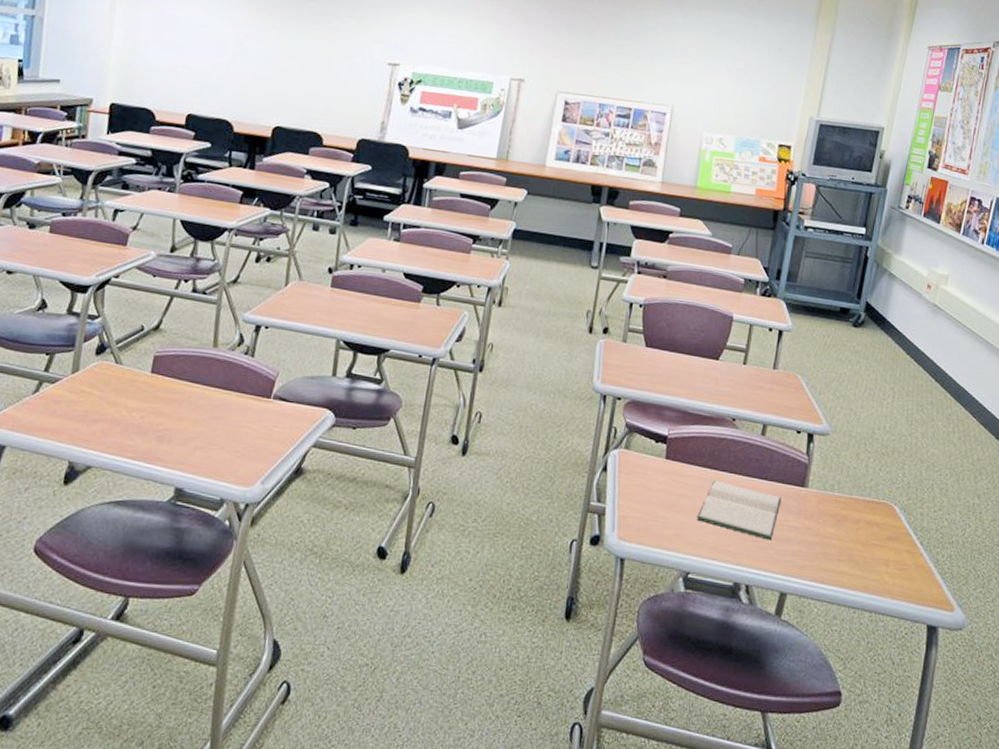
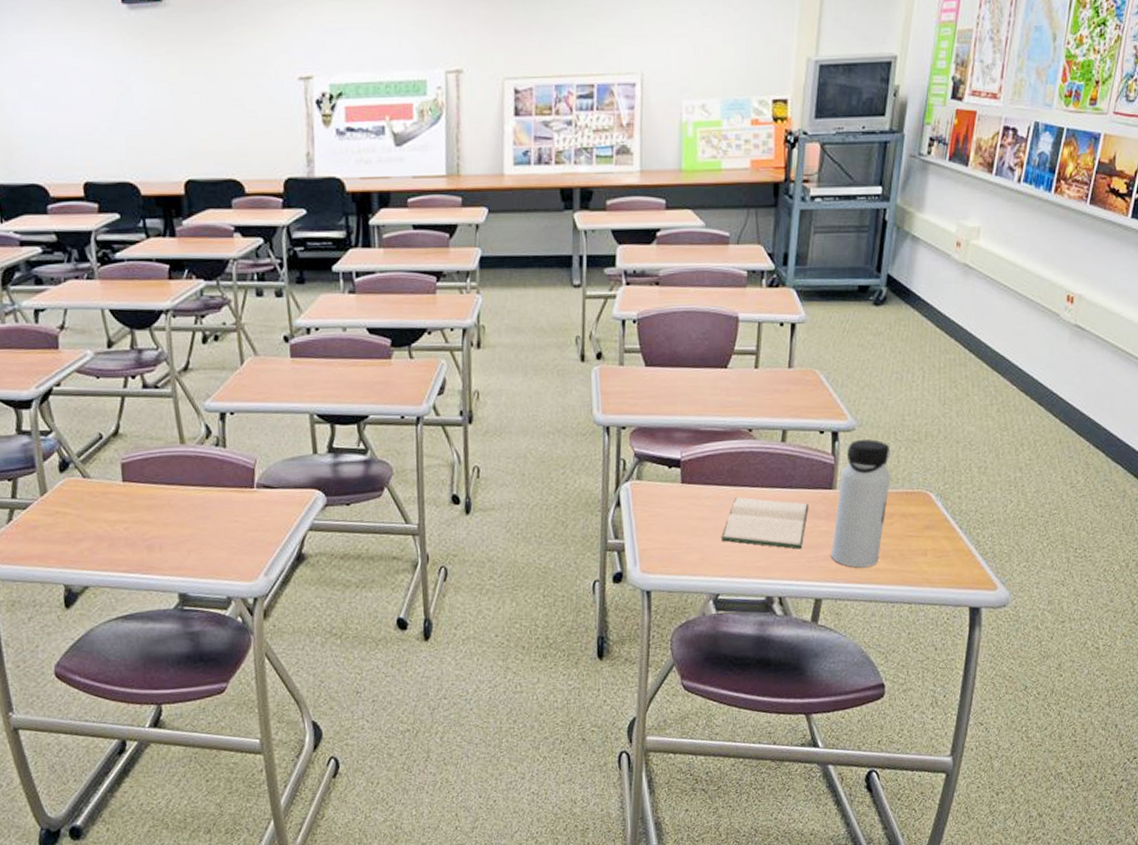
water bottle: none [799,445,860,569] -> present [831,439,891,568]

